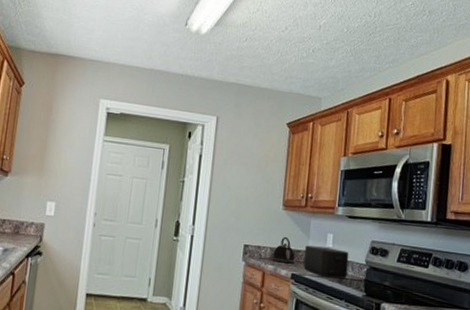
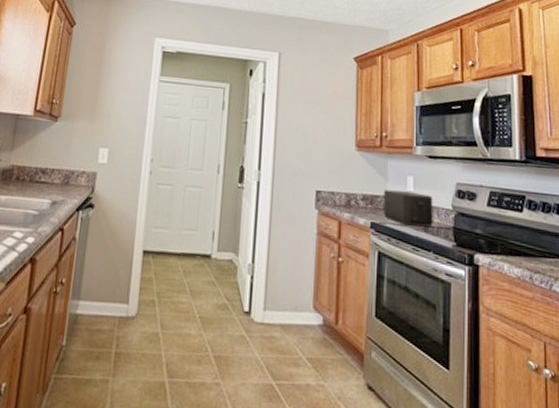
kettle: present [272,236,296,264] -> none [349,180,374,211]

